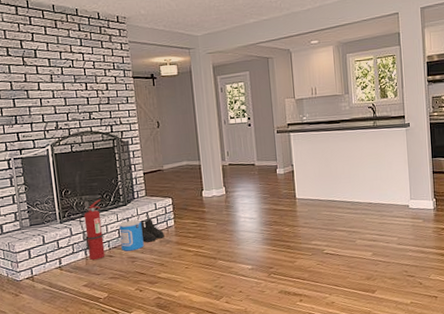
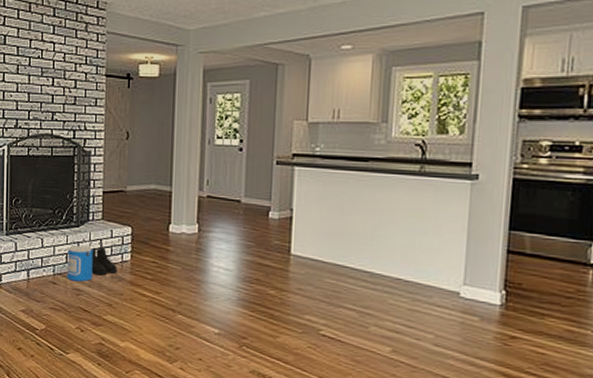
fire extinguisher: present [79,199,105,261] -> none [26,215,51,285]

